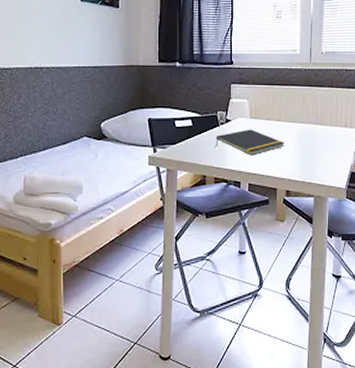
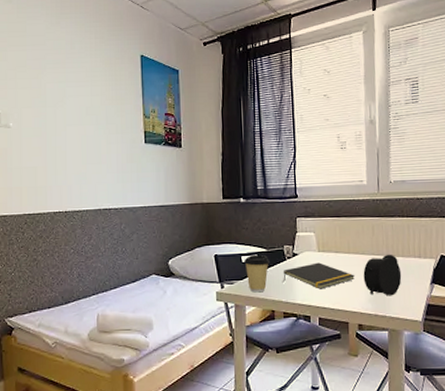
coffee cup: none [178,119,203,158] -> present [244,254,270,293]
alarm clock: none [293,123,329,164] -> present [363,254,402,296]

